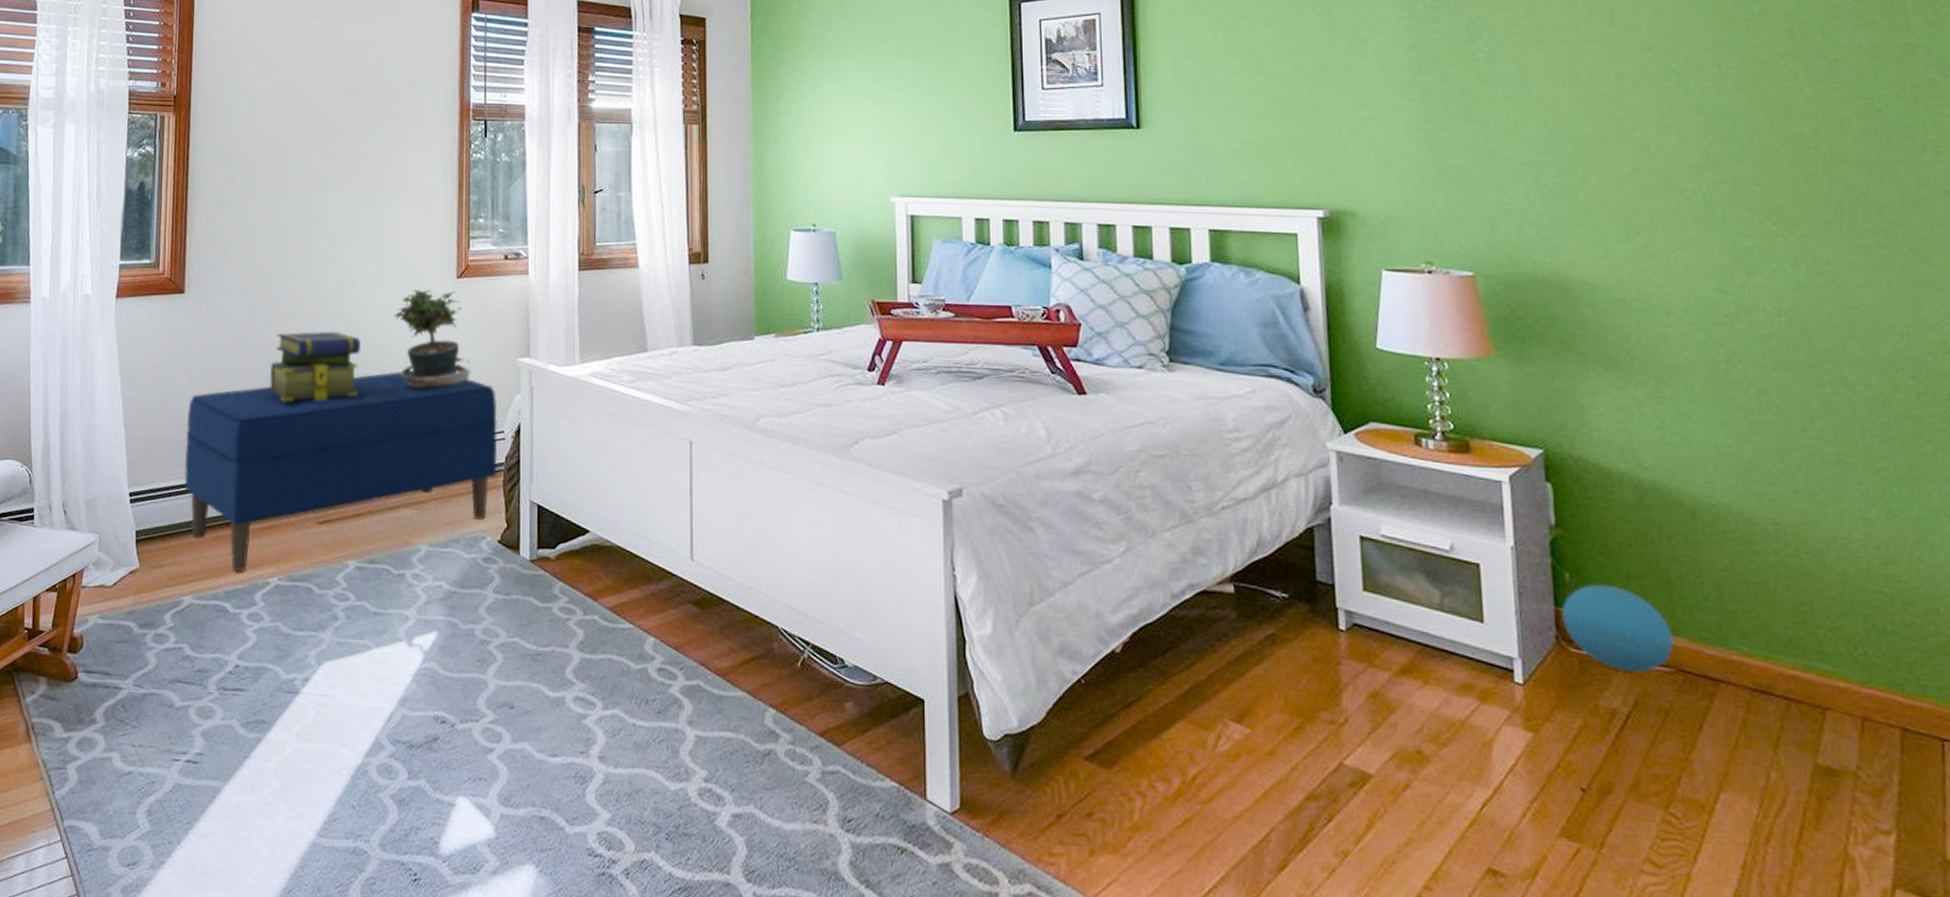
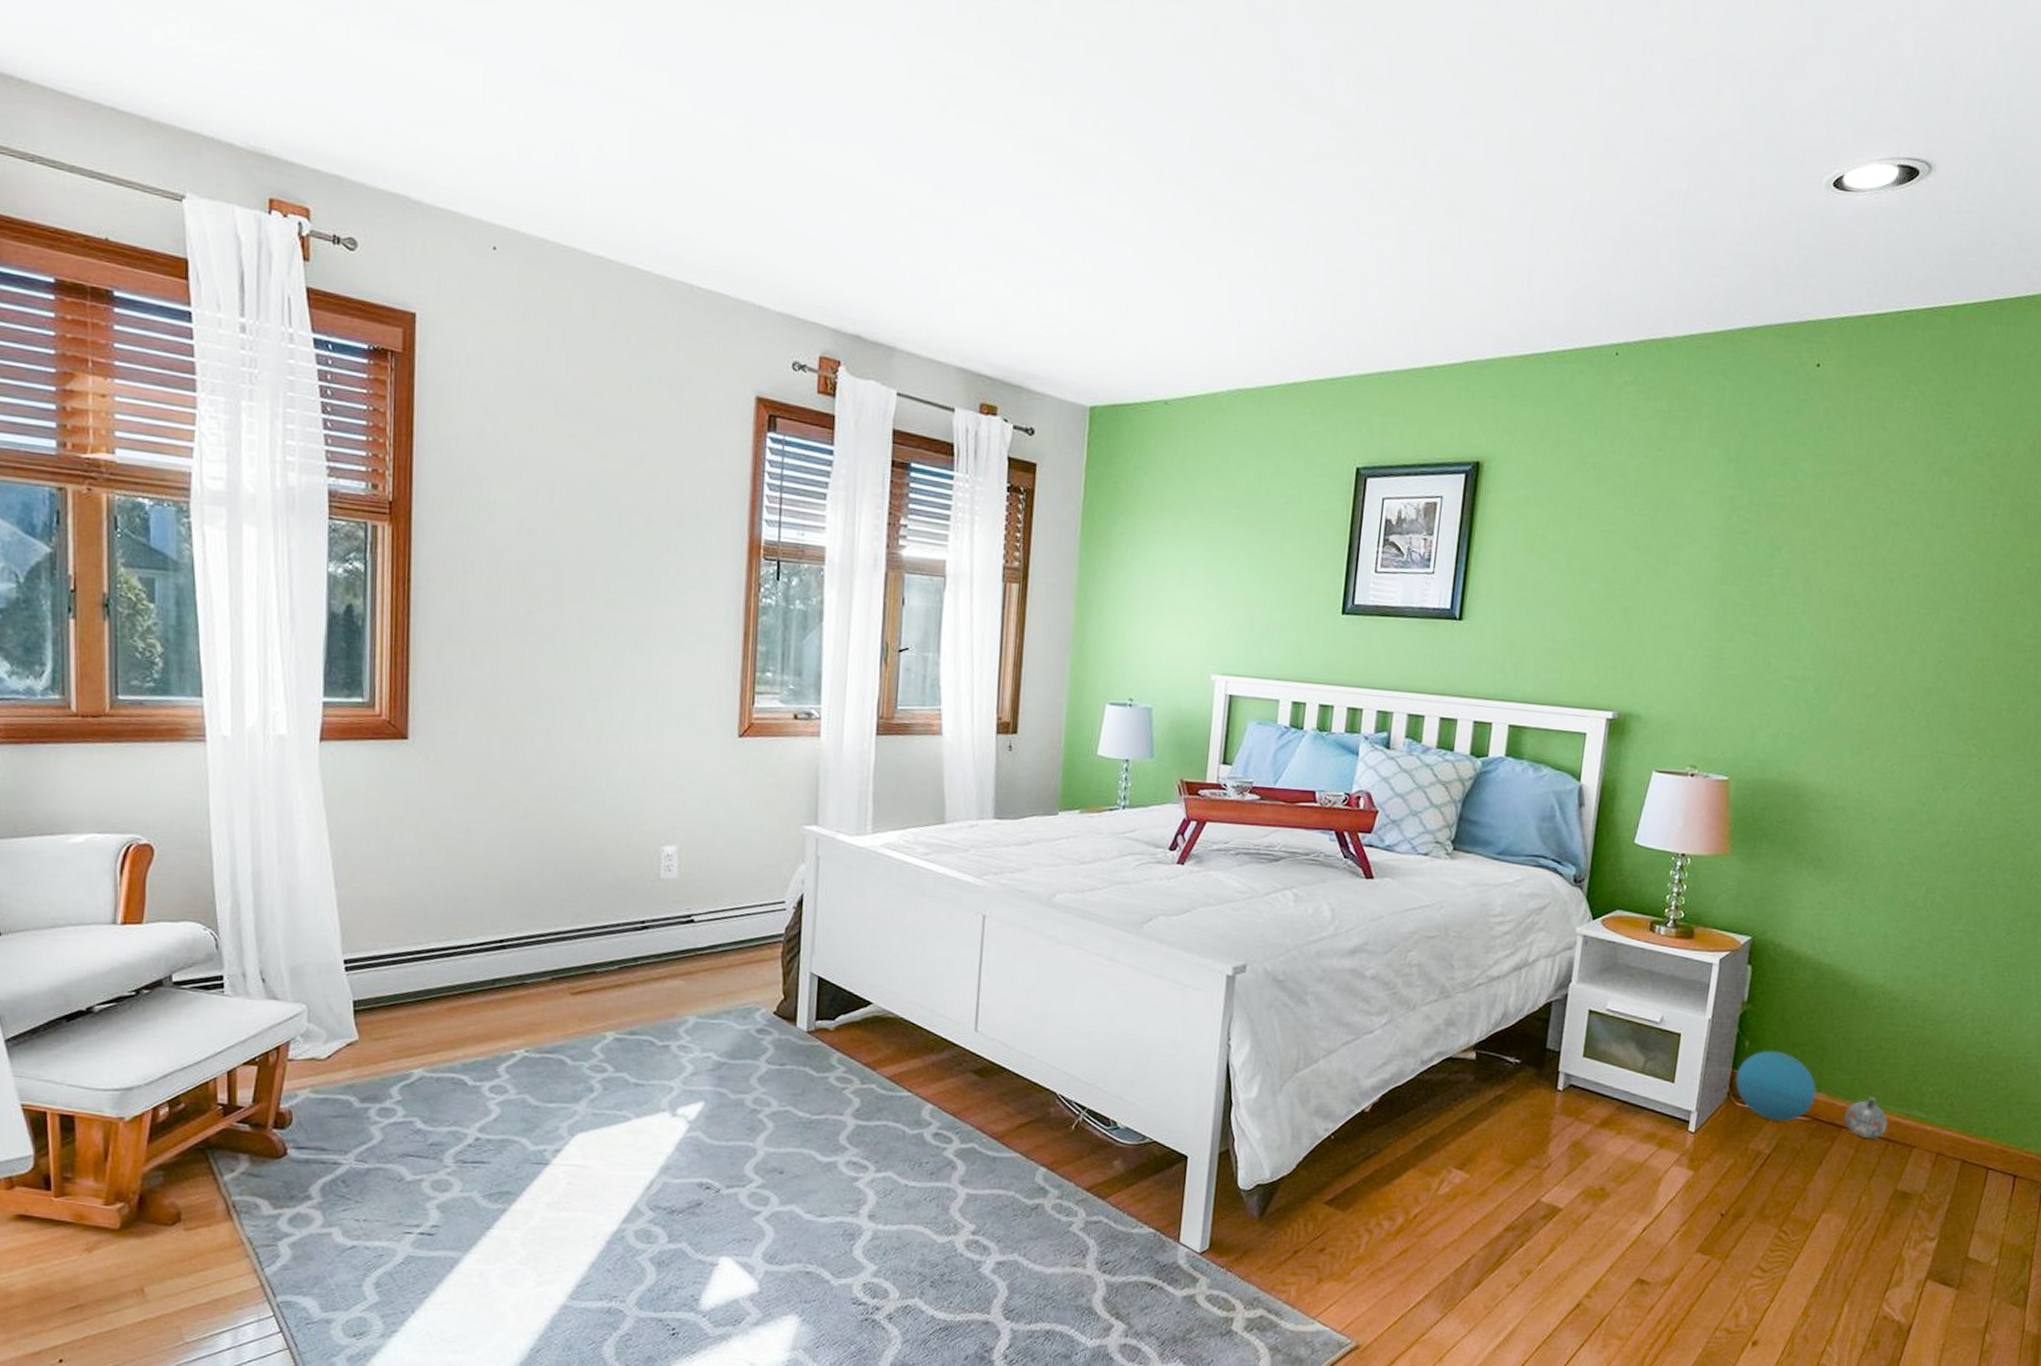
bench: present [184,370,498,572] -> none [411,834,778,1044]
stack of books: present [269,331,361,402] -> none [514,788,624,865]
potted plant: present [393,289,471,390] -> none [663,746,750,856]
teapot: none [1718,642,1783,698] -> present [1844,1096,1888,1139]

